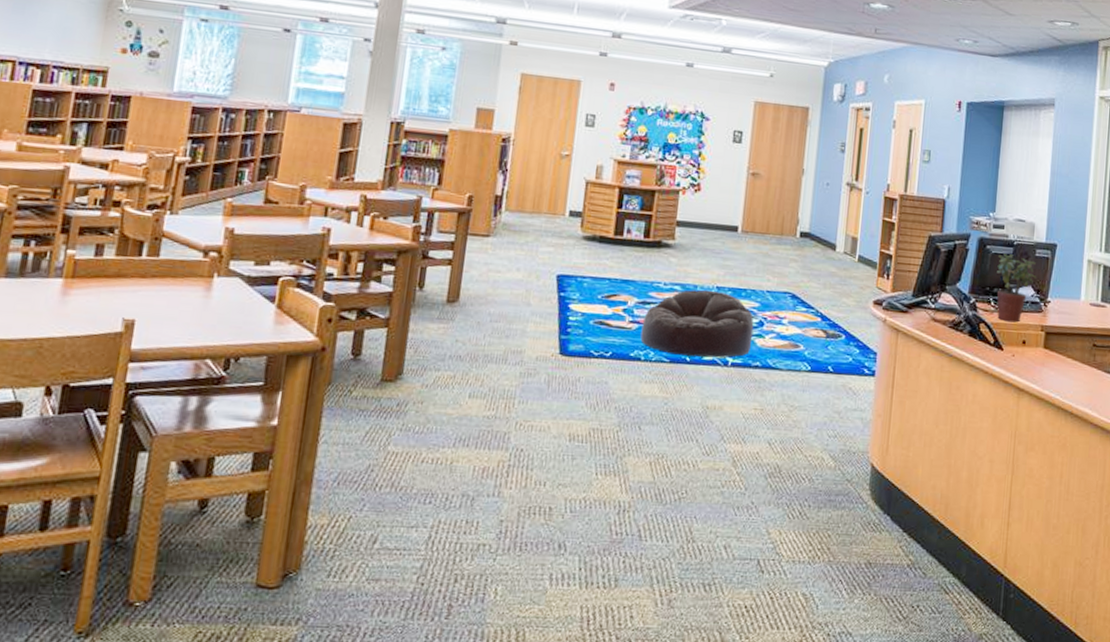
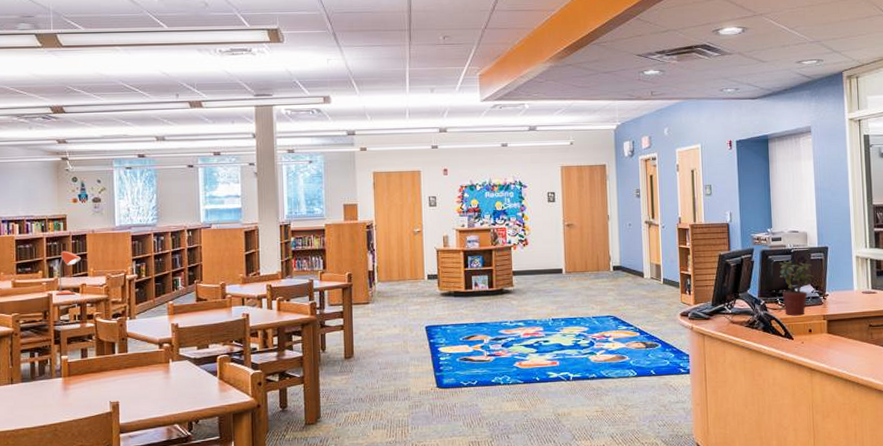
desk lamp: none [74,113,120,173] -> present [55,251,82,296]
beanbag: present [640,289,754,358] -> none [497,322,587,377]

